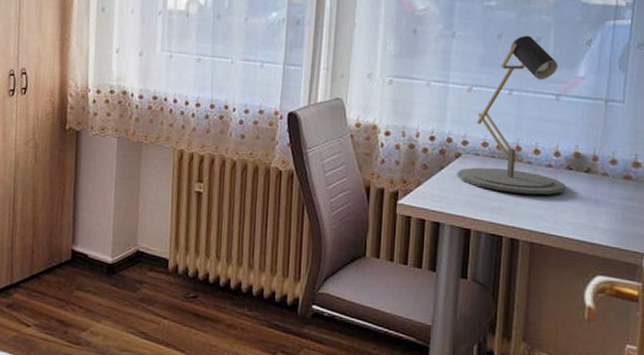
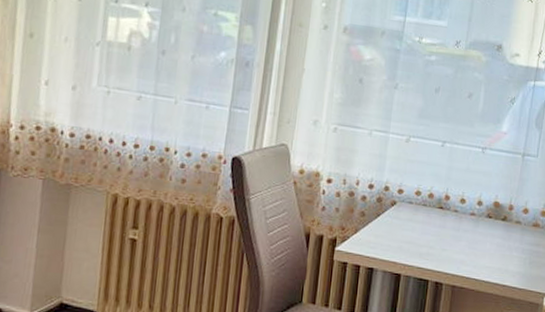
desk lamp: present [457,35,566,195] -> none [391,90,486,241]

